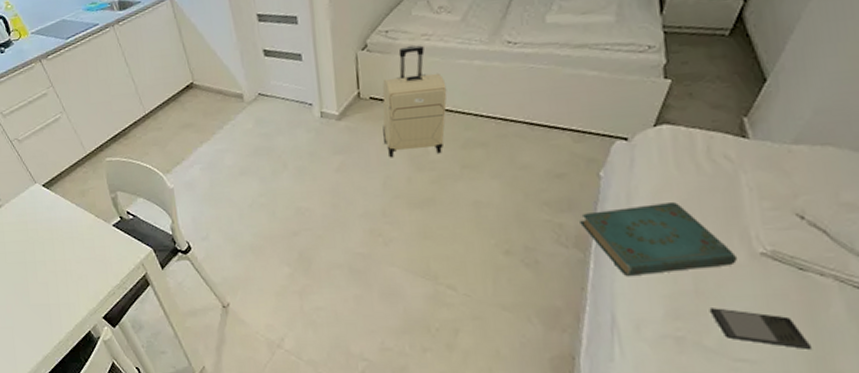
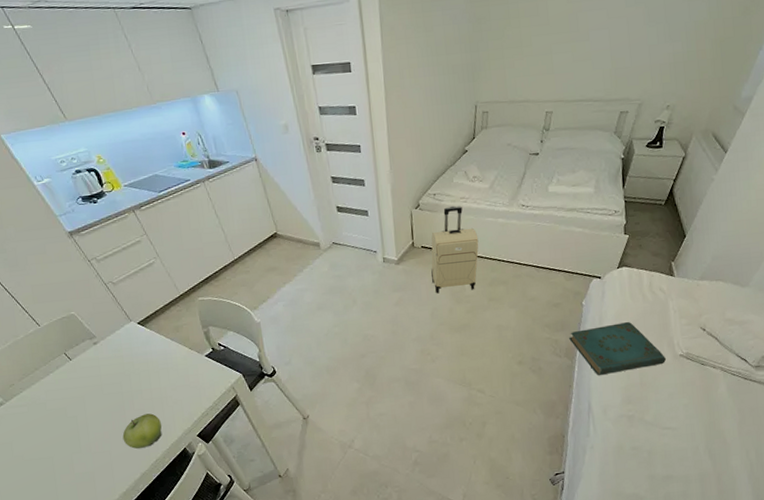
fruit: none [25,288,66,328] -> present [122,413,162,449]
smartphone: present [709,308,813,349] -> none [649,394,708,418]

